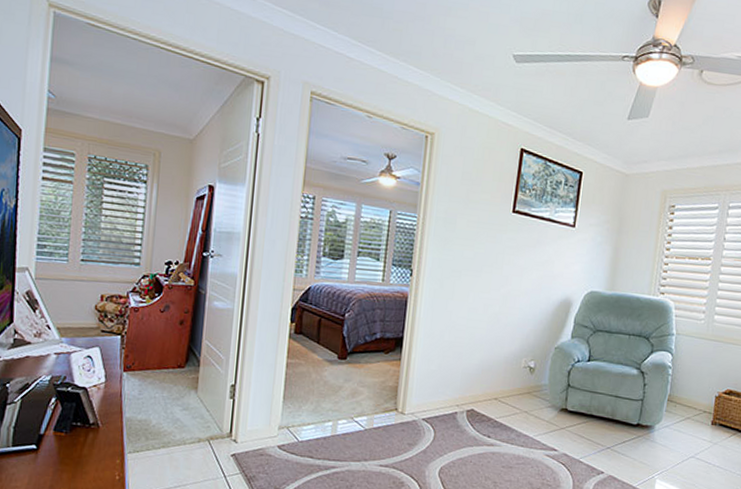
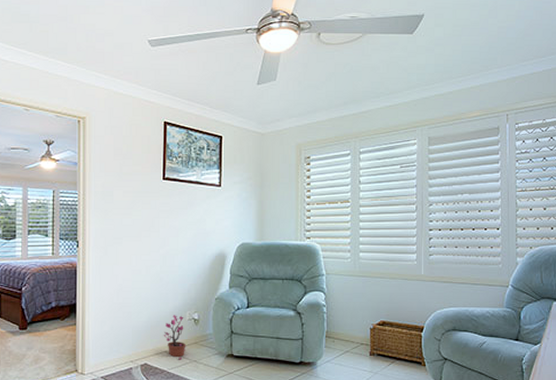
potted plant: none [494,360,519,410] -> present [163,315,186,360]

